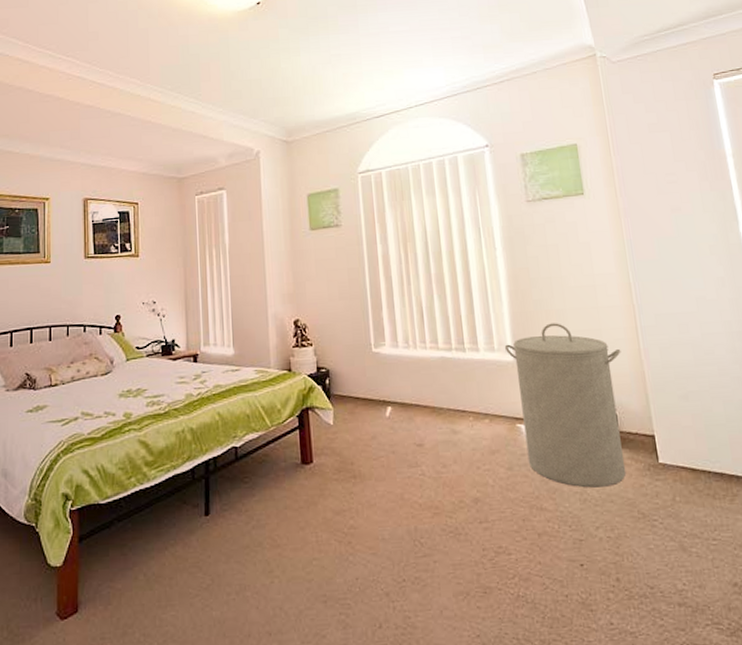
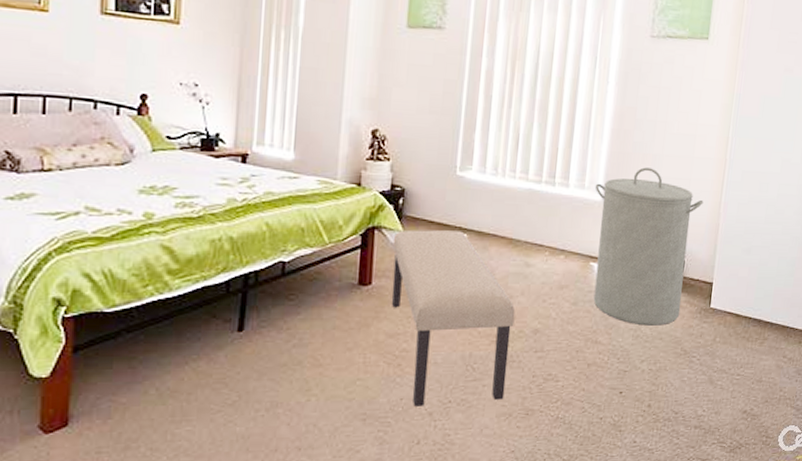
bench: none [325,404,458,587] -> present [391,229,515,407]

